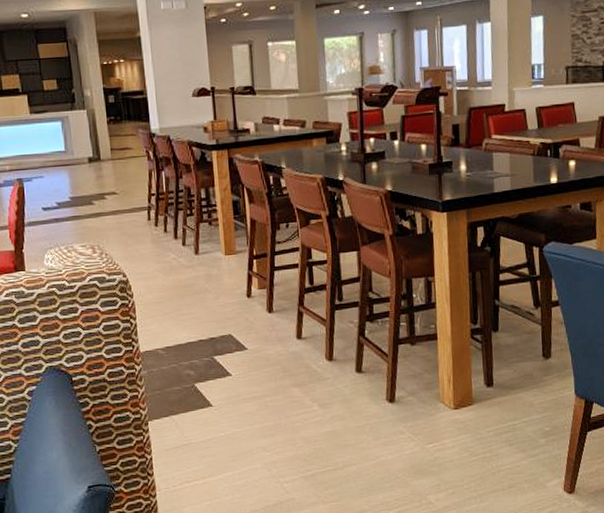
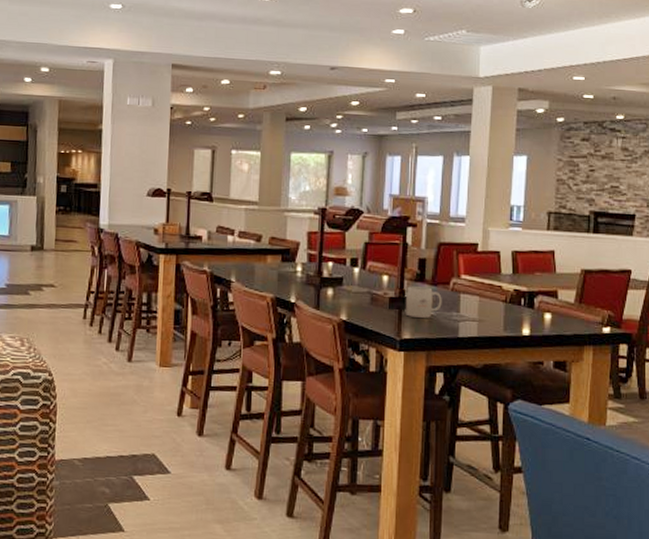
mug: none [443,150,477,181] -> present [405,286,442,319]

